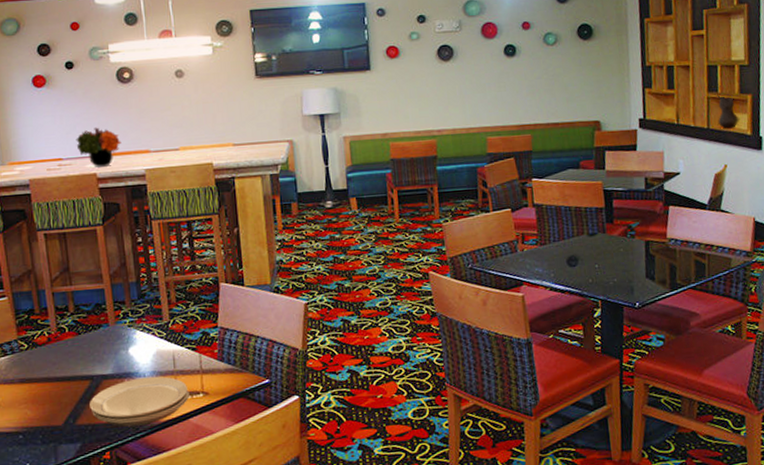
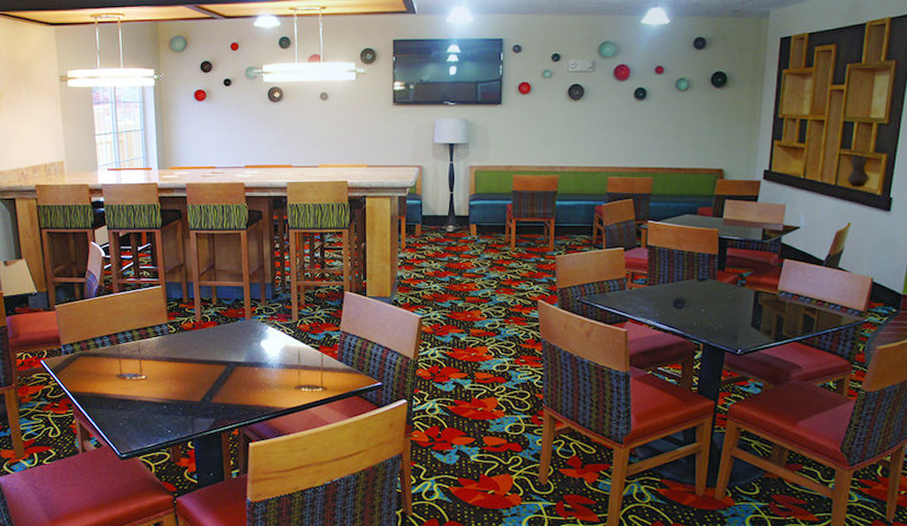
flower arrangement: present [76,127,122,167] -> none [228,141,268,177]
plate: present [90,376,189,427] -> none [224,368,310,410]

